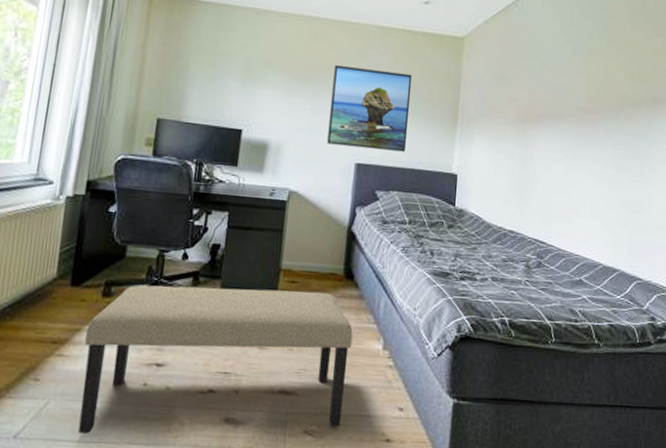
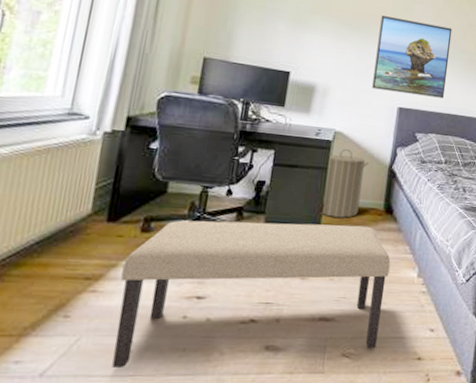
laundry hamper: none [277,209,327,284] -> present [320,148,370,218]

